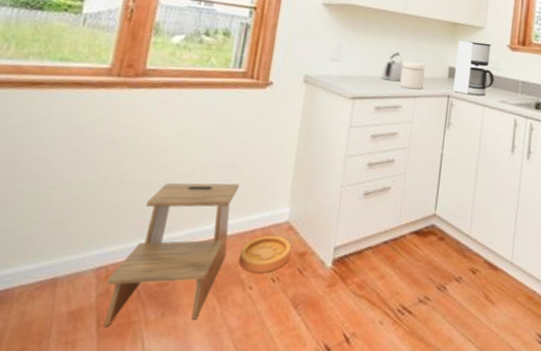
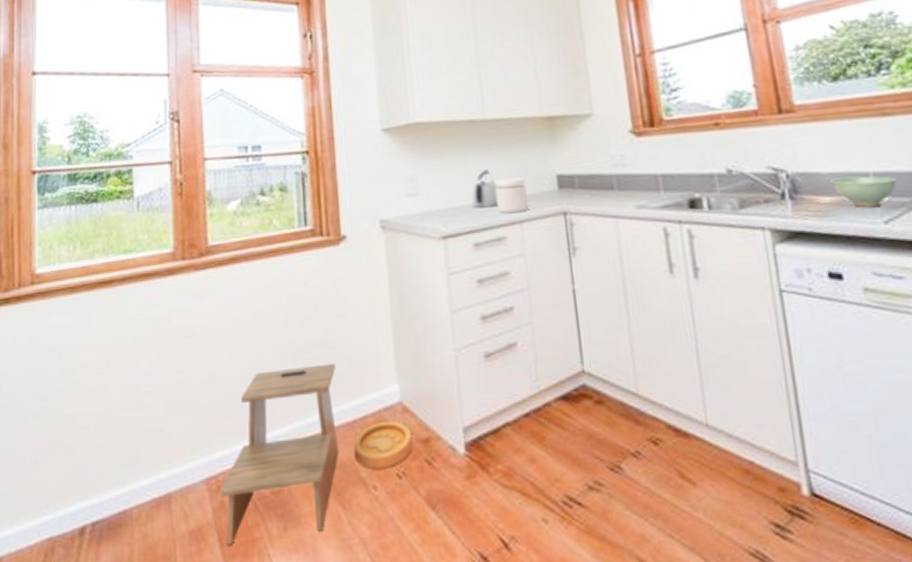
coffee maker: present [453,40,495,96] -> none [561,133,623,207]

